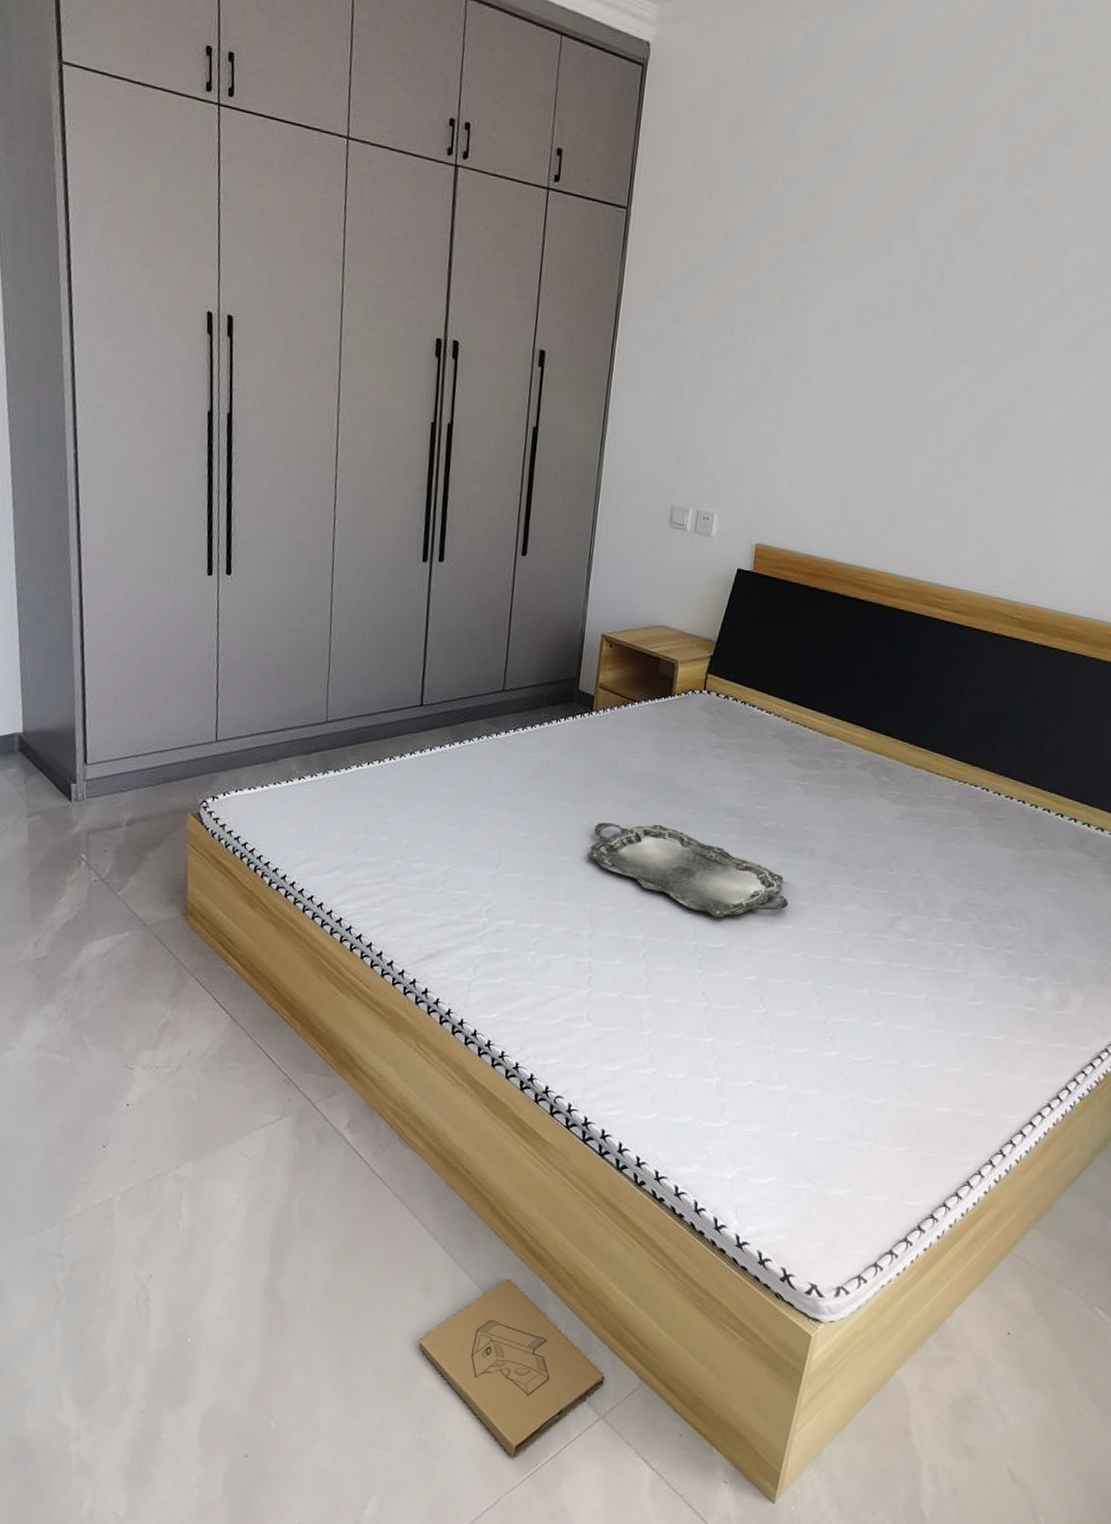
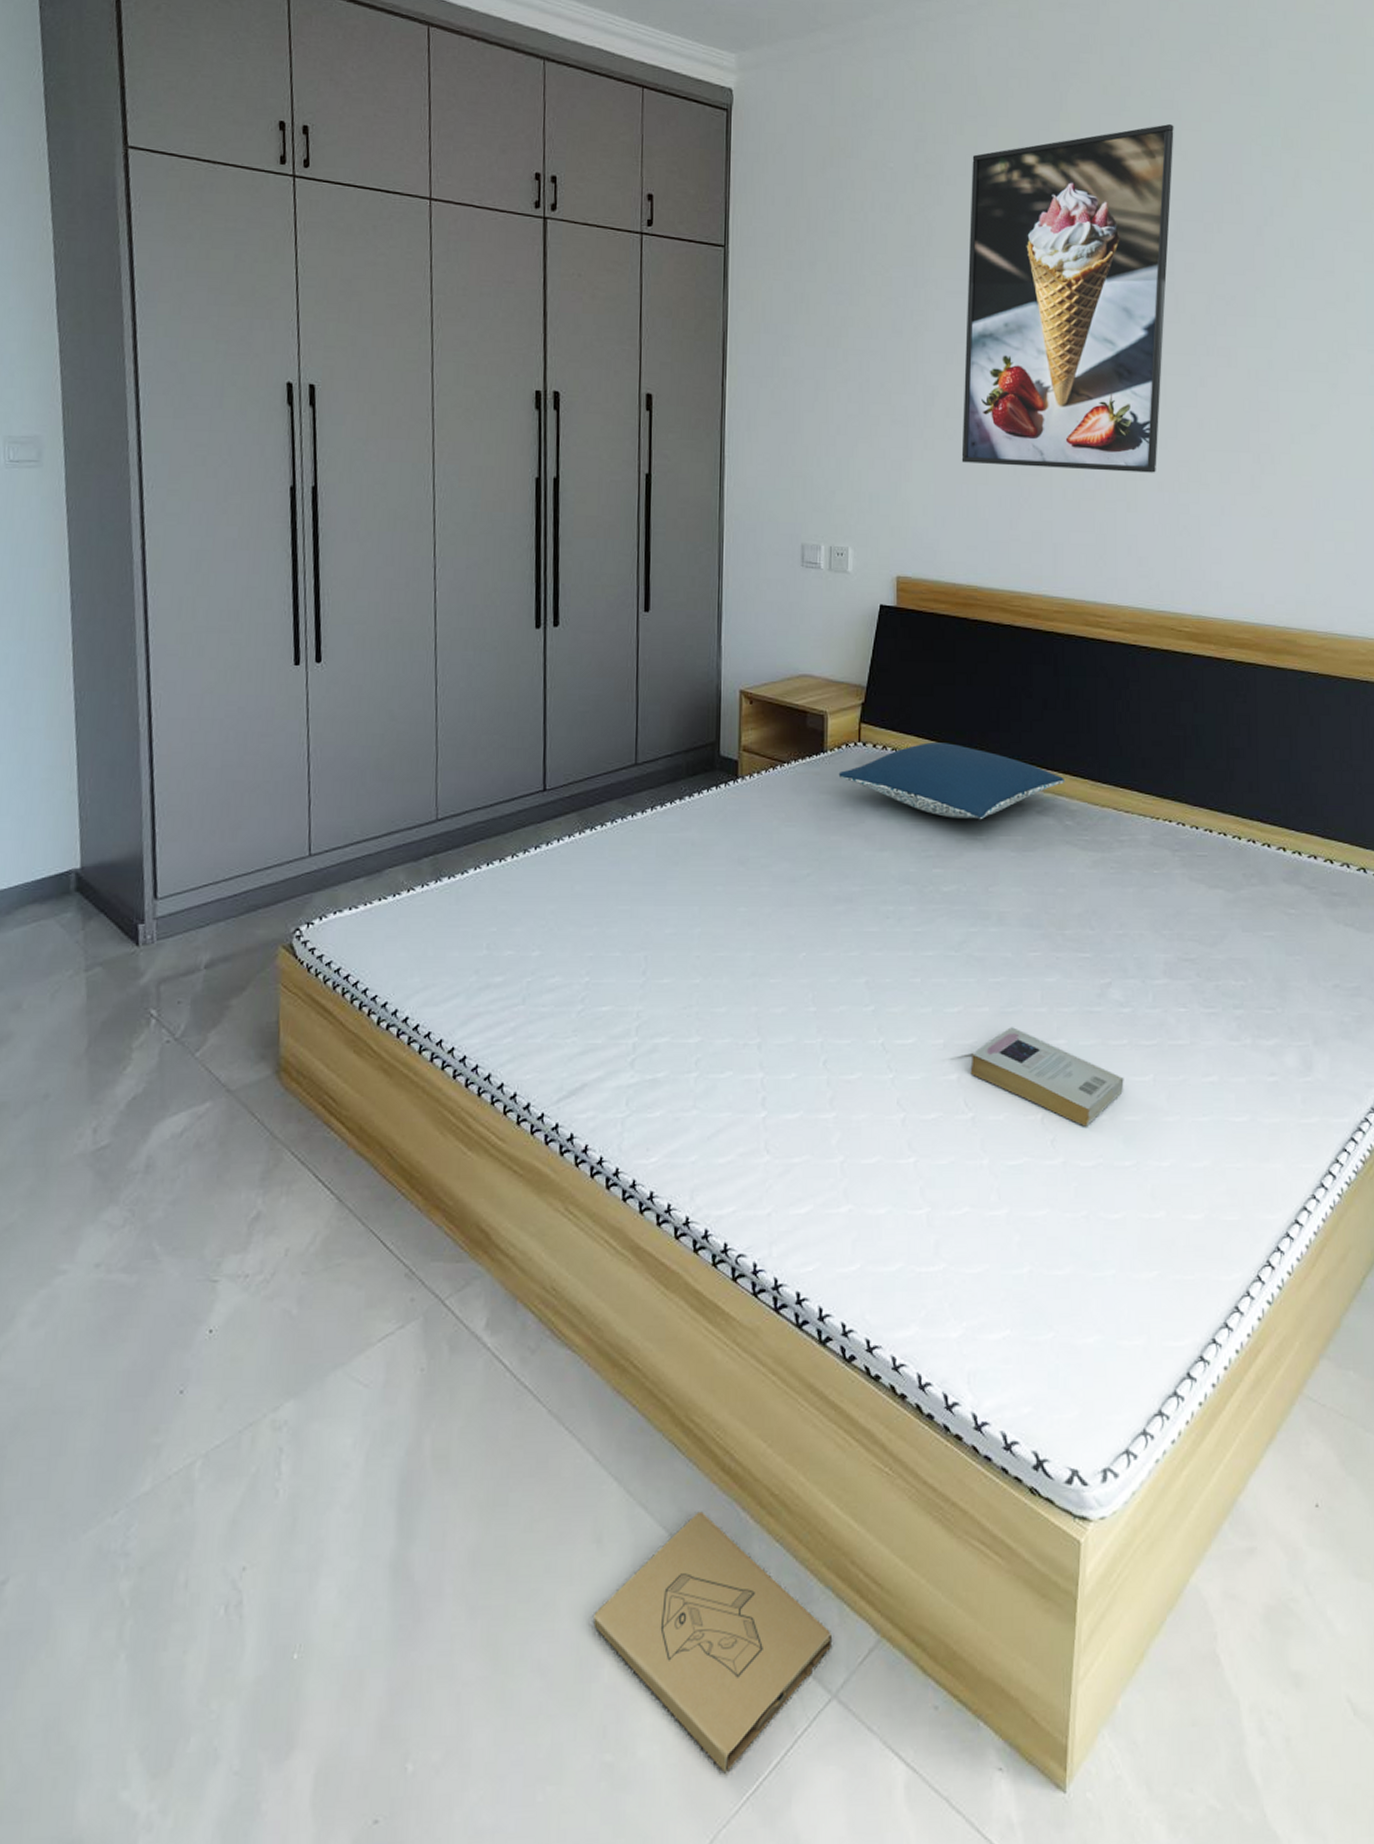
serving tray: present [587,822,789,918] -> none [747,902,983,1007]
pillow: none [682,696,886,768] -> present [838,742,1066,819]
book: none [768,943,901,1030] -> present [970,1027,1124,1127]
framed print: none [830,111,1090,467] -> present [961,123,1174,473]

